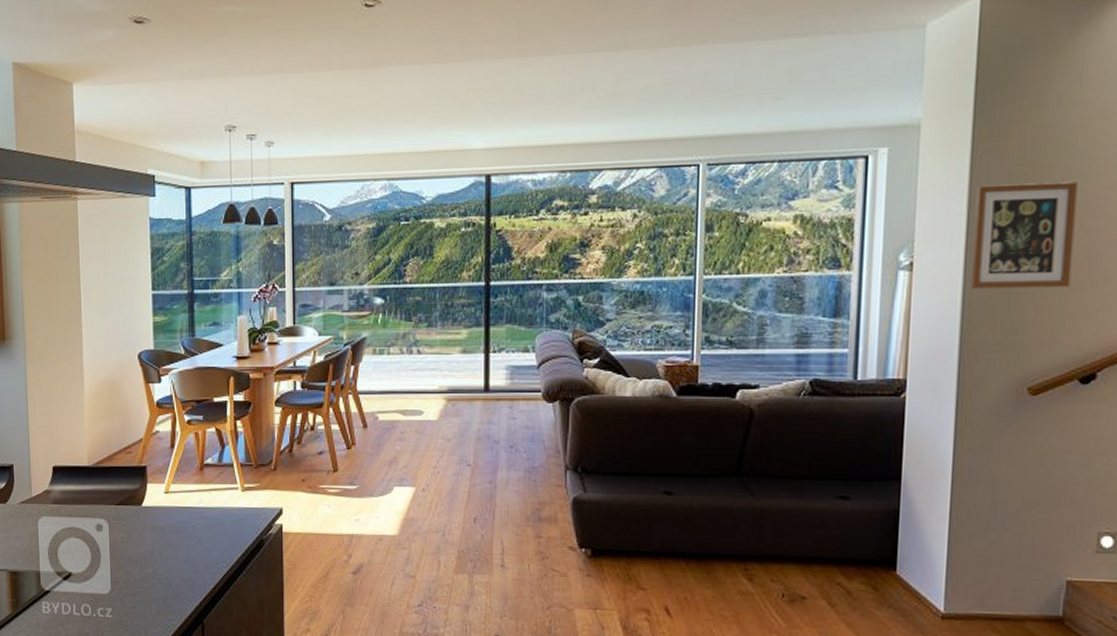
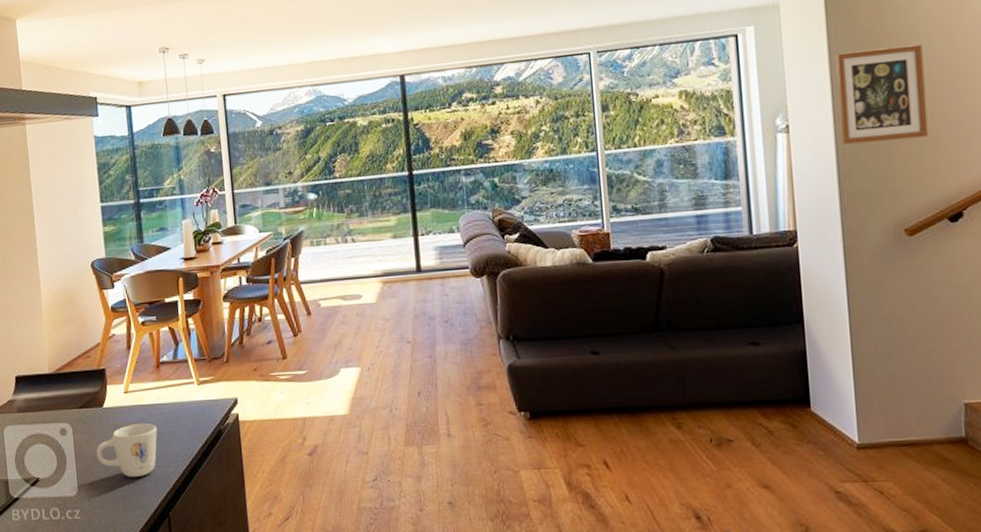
mug: none [132,525,197,581] -> present [96,423,158,478]

